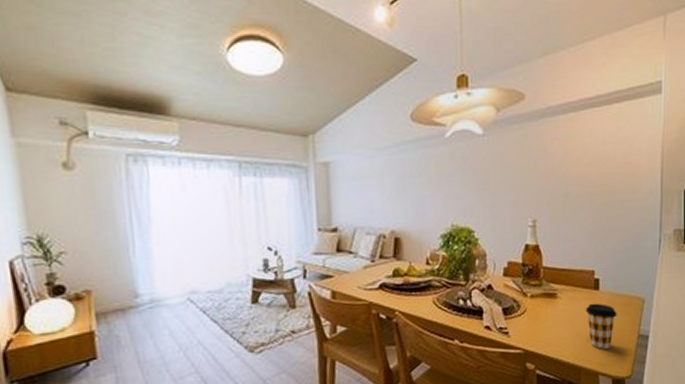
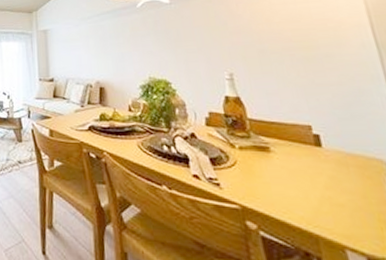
coffee cup: present [585,303,617,349] -> none [309,161,355,217]

